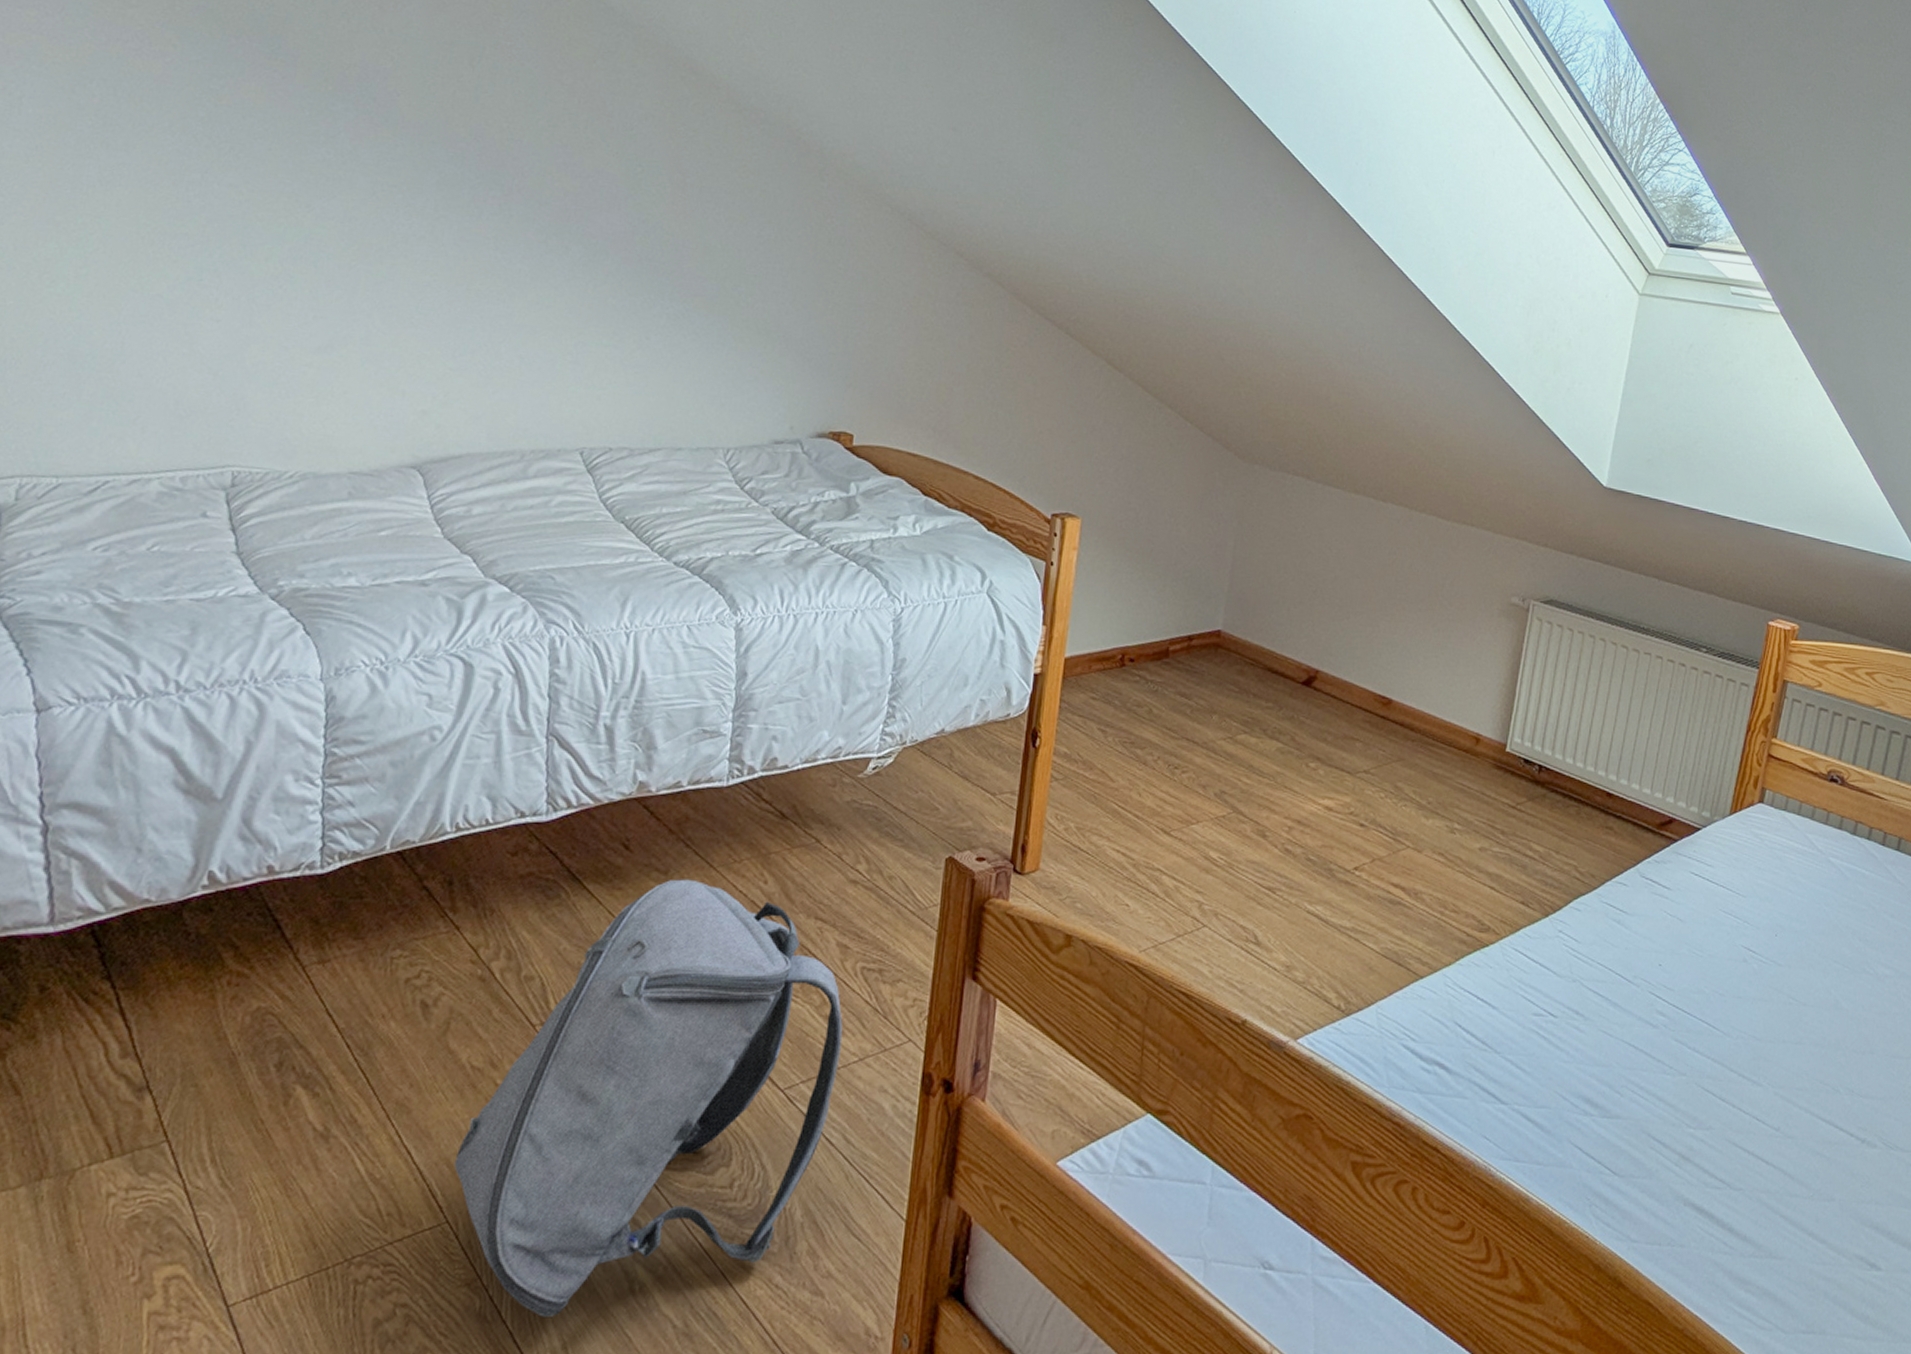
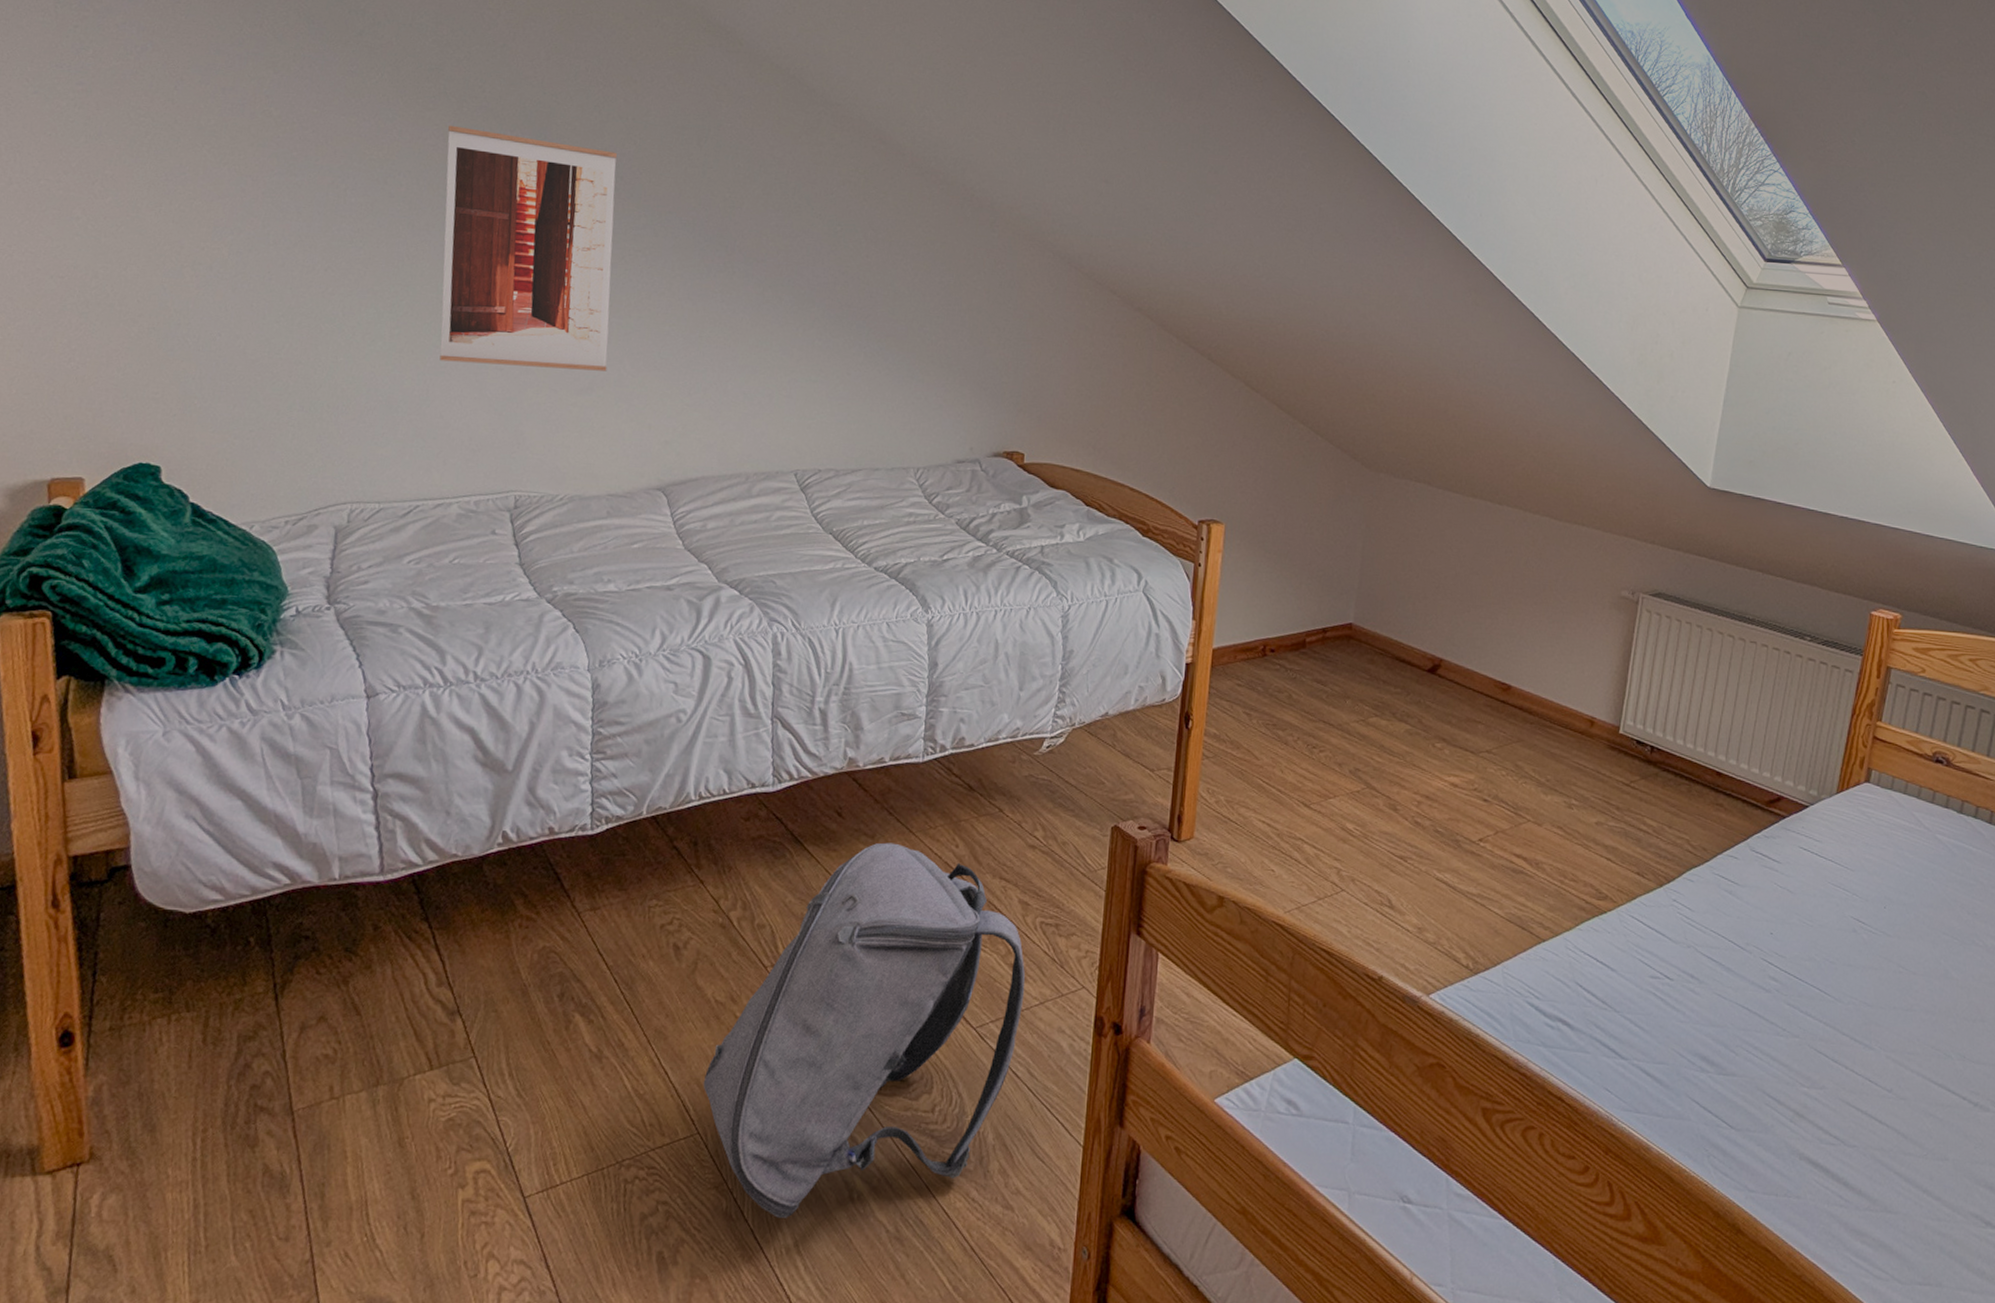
wall art: none [139,26,369,327] -> present [439,125,617,371]

